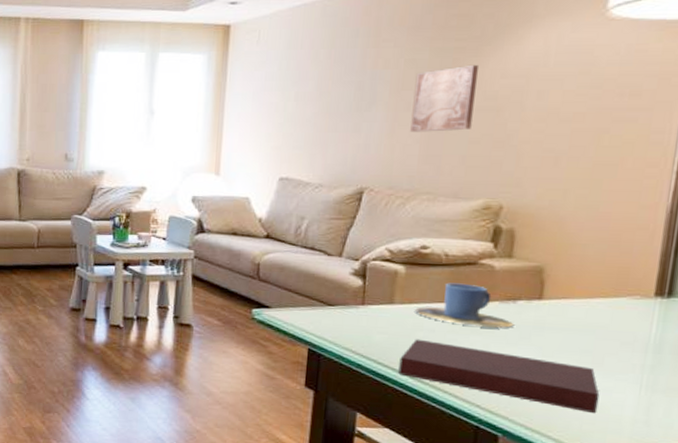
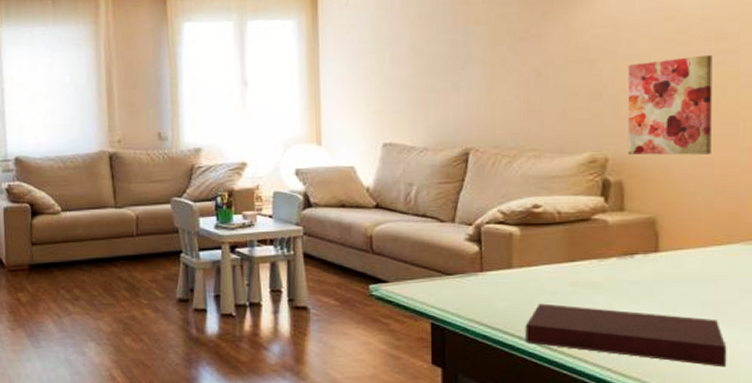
wall art: present [410,64,478,132] -> none [508,16,568,88]
cup: present [415,283,514,328] -> none [535,241,634,285]
wall art: none [523,111,624,209] -> present [627,54,713,155]

